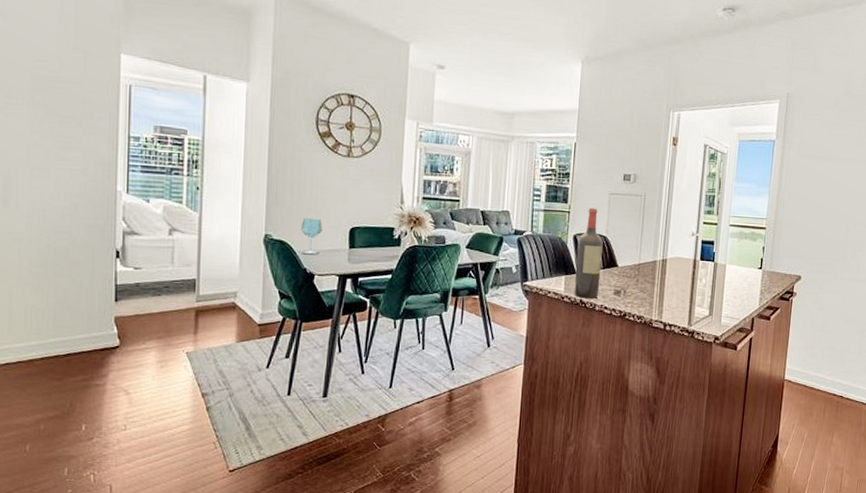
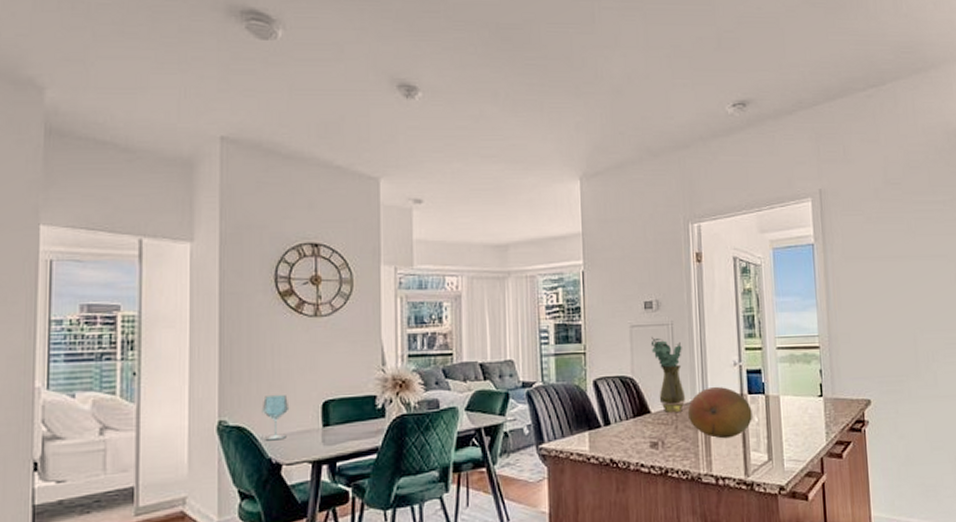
wine bottle: present [574,207,603,300] -> none [599,345,632,458]
vase: none [625,204,651,268] -> present [650,336,686,412]
fruit: none [648,251,702,294] -> present [687,386,752,439]

